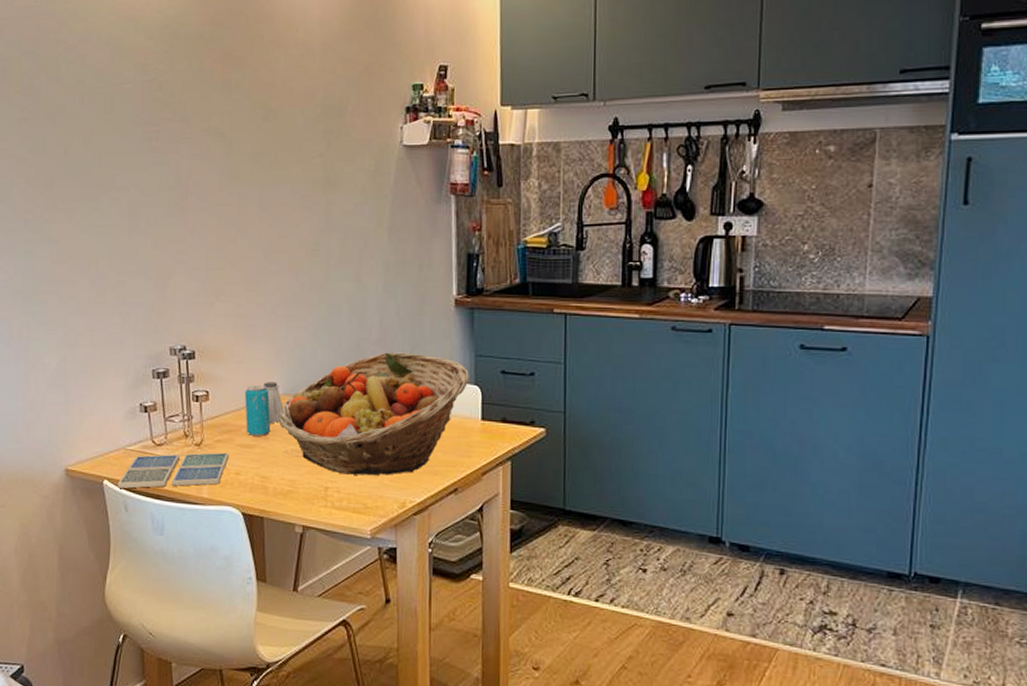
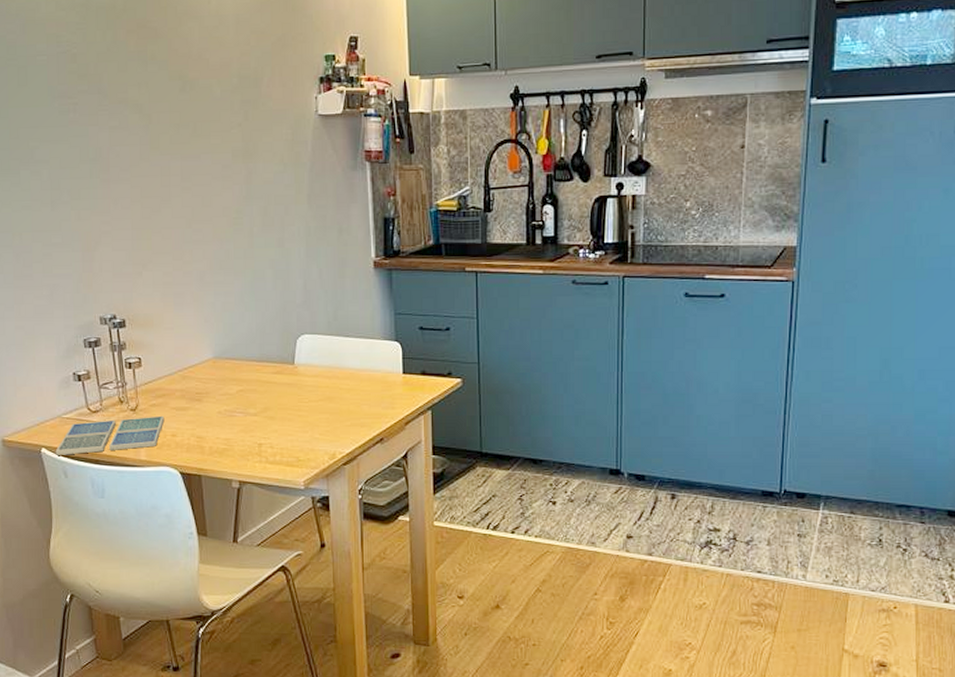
beverage can: present [245,385,270,436] -> none [177,350,203,399]
saltshaker: present [264,382,284,423] -> none [195,346,215,385]
fruit basket: present [278,352,469,476] -> none [210,313,390,431]

